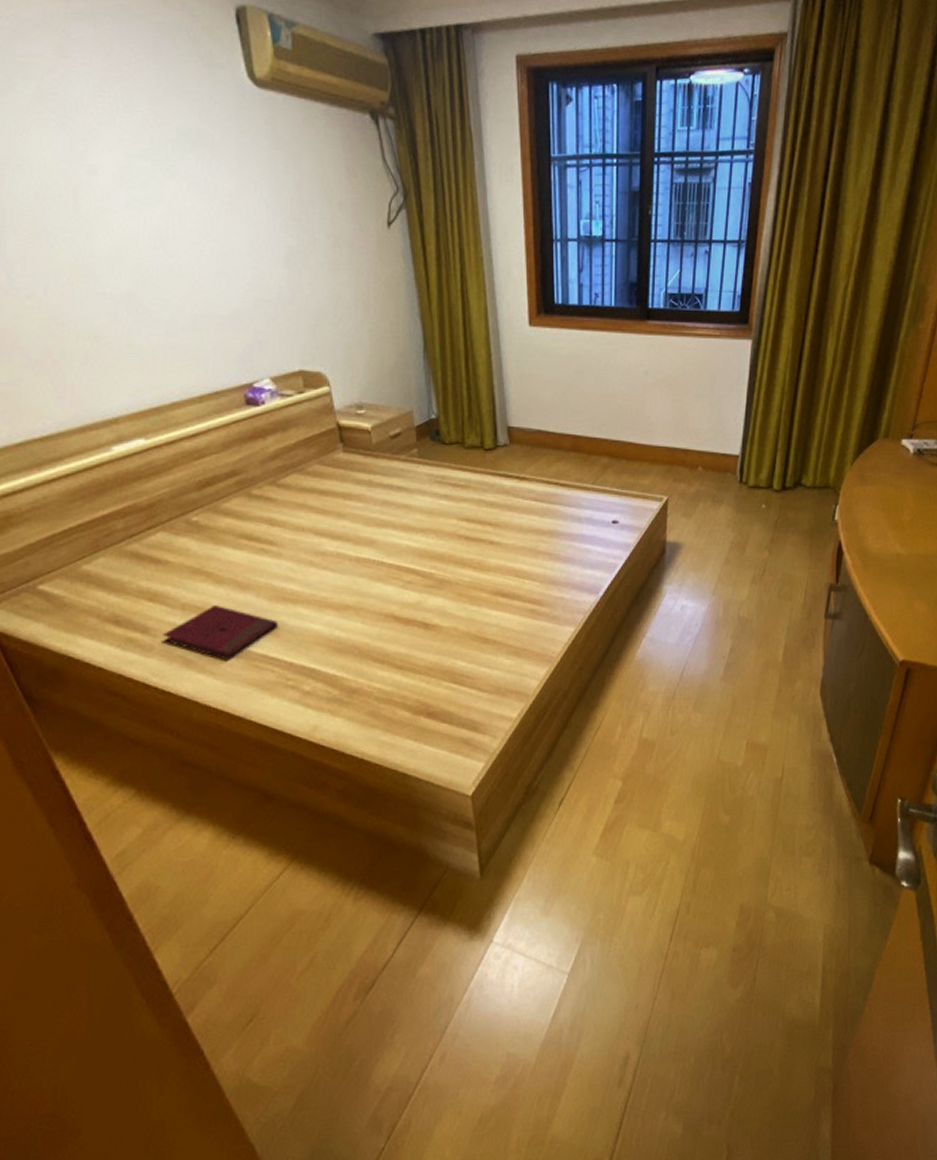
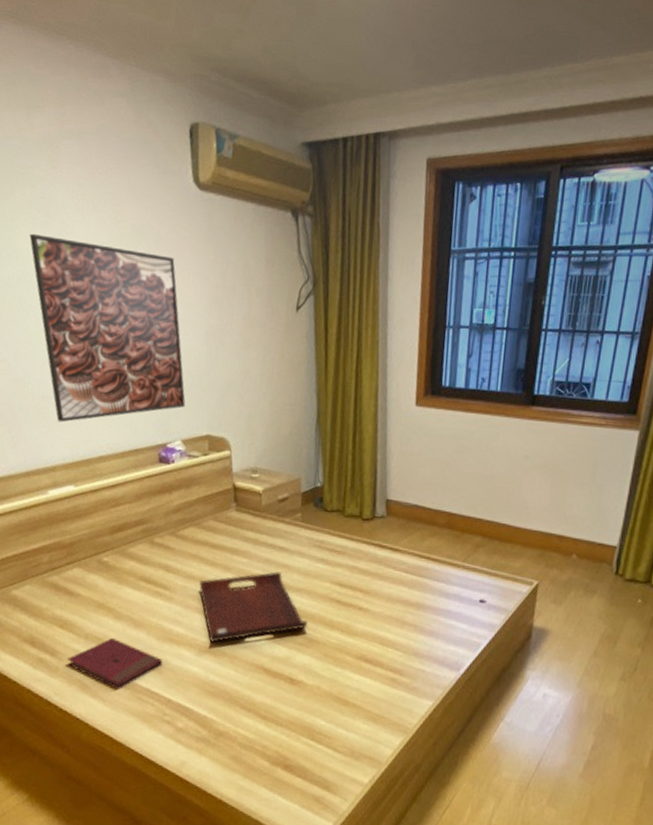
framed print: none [43,138,269,366] -> present [29,233,186,423]
serving tray: none [311,513,436,596] -> present [199,571,307,643]

